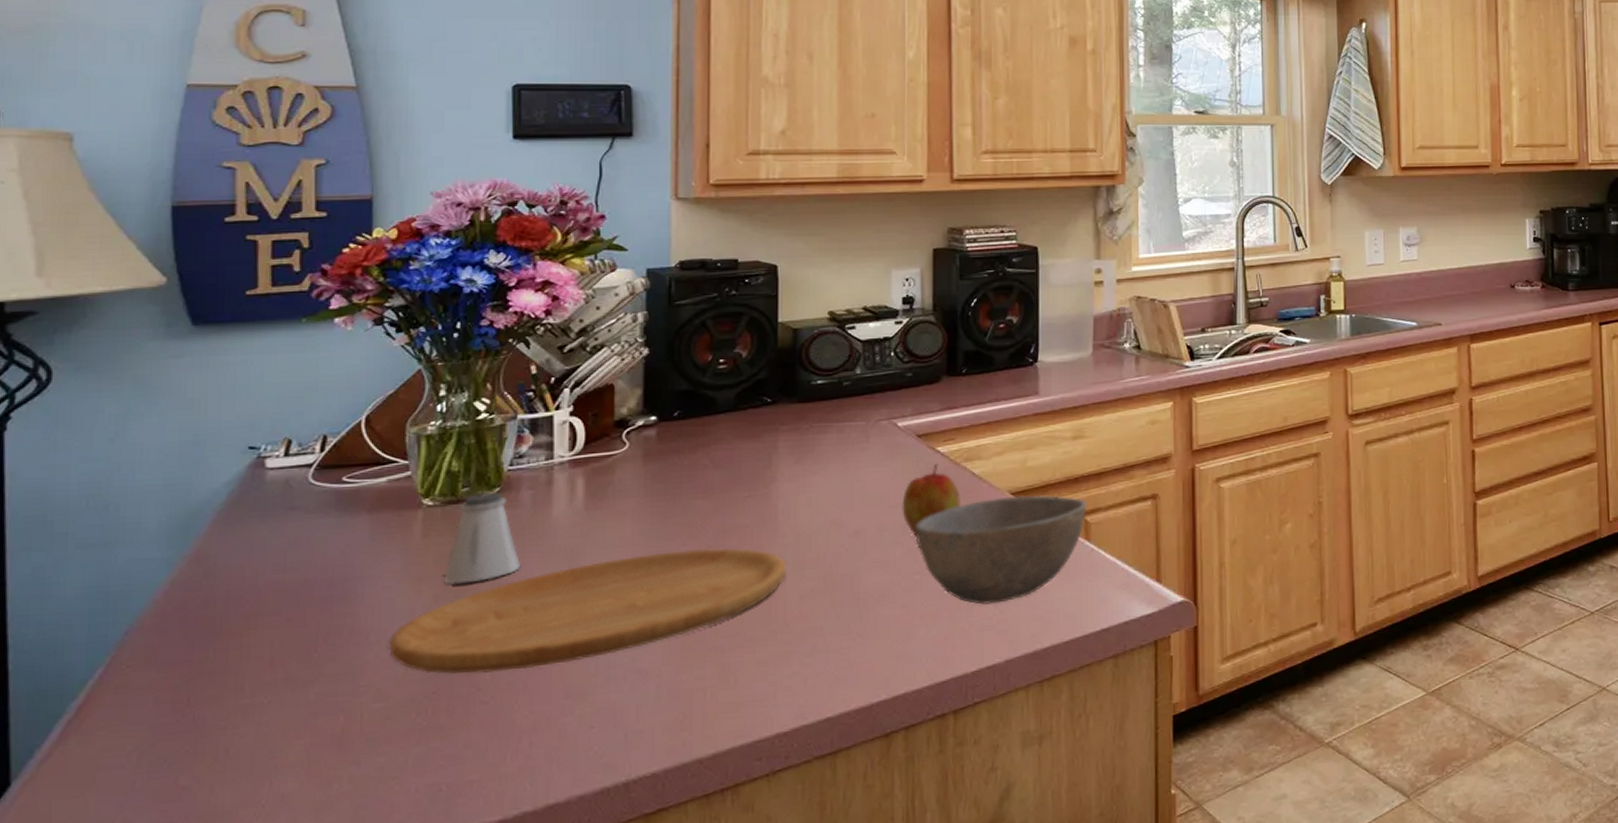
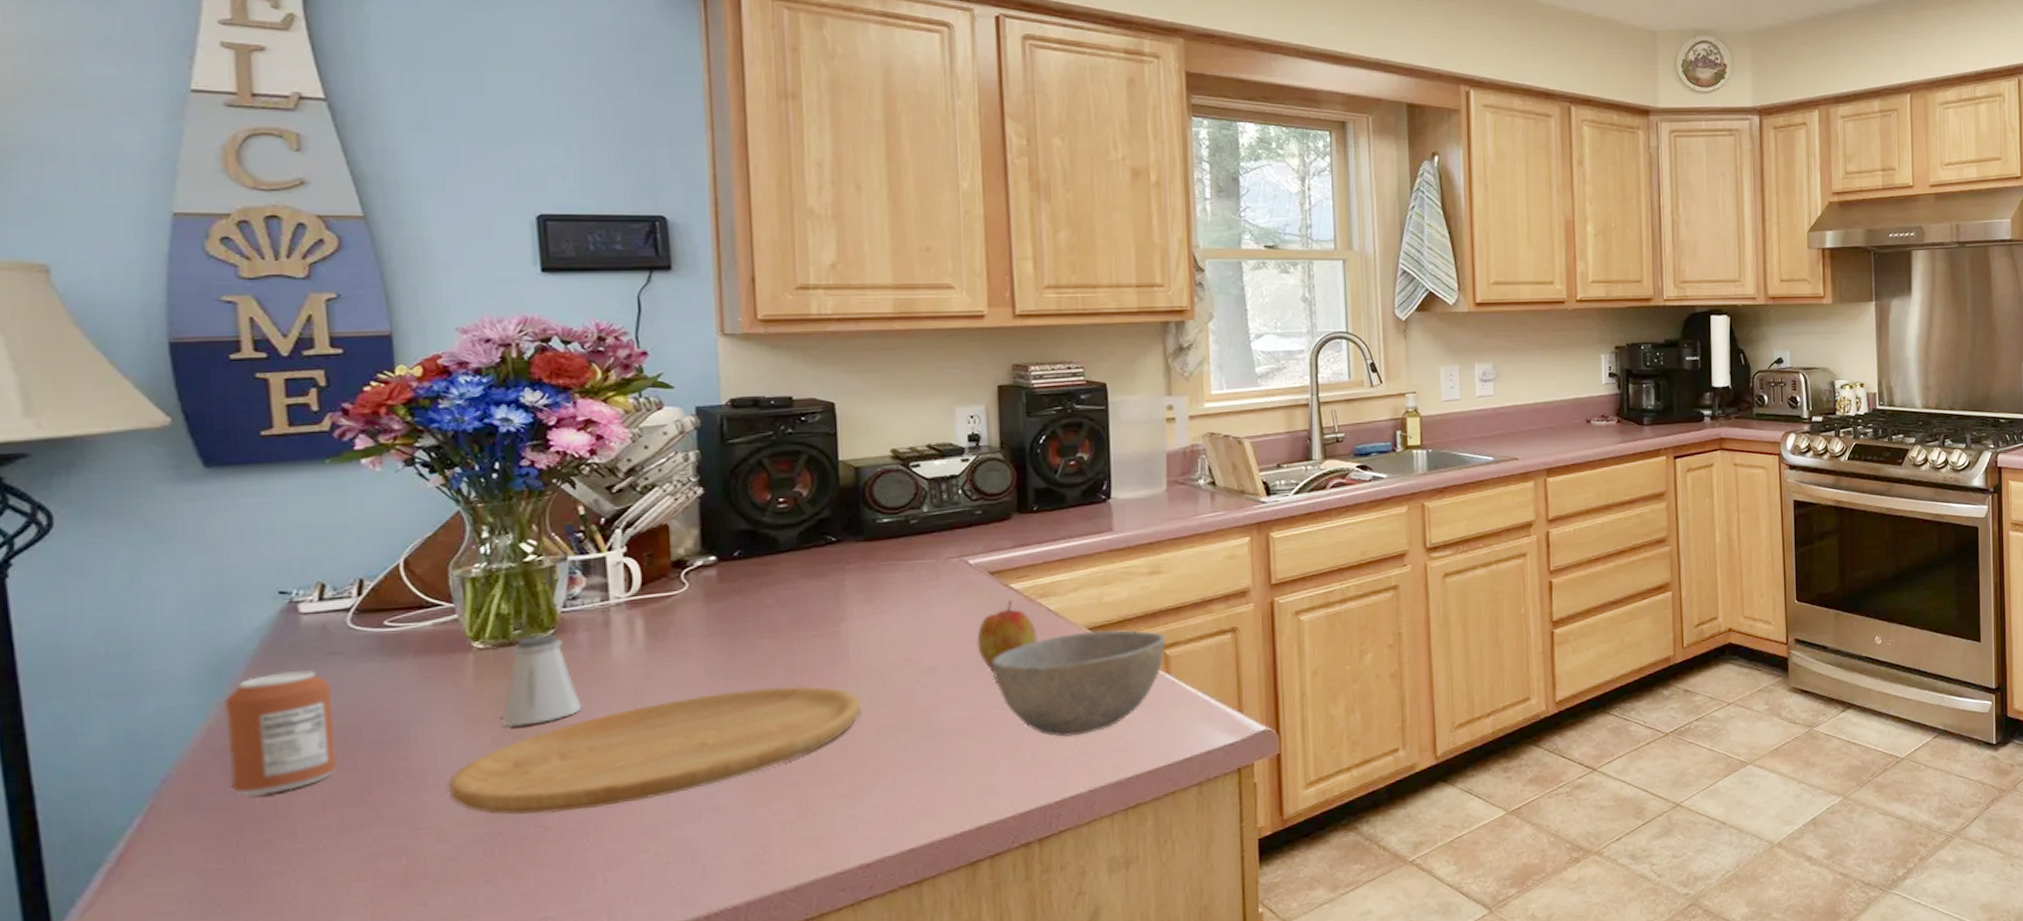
can: none [187,525,289,649] -> present [224,670,339,796]

